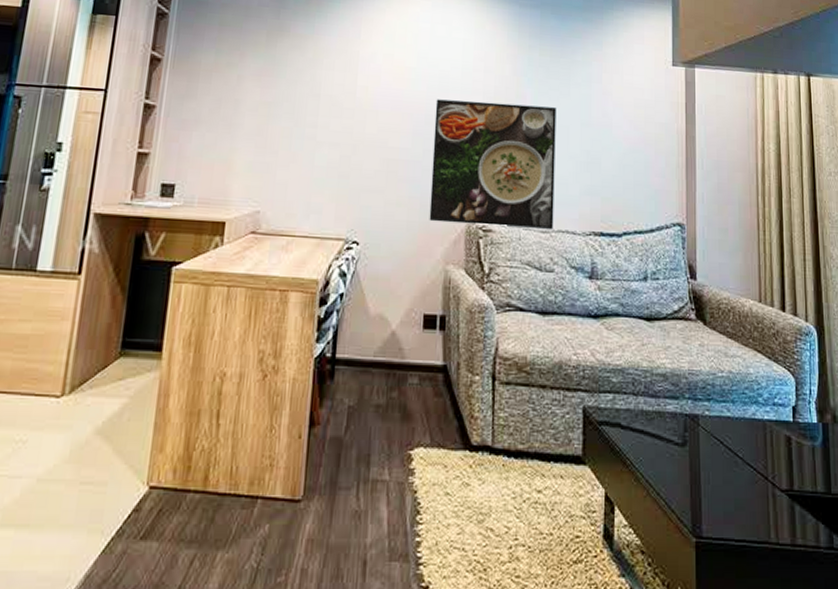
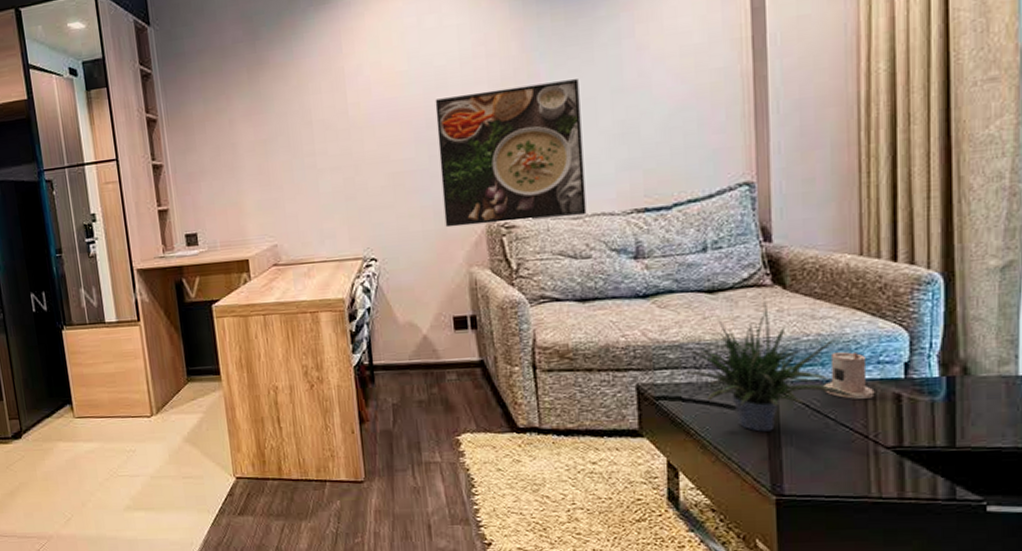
potted plant: none [624,331,756,467] -> present [684,298,853,432]
candle: none [734,391,772,440] -> present [824,351,875,400]

